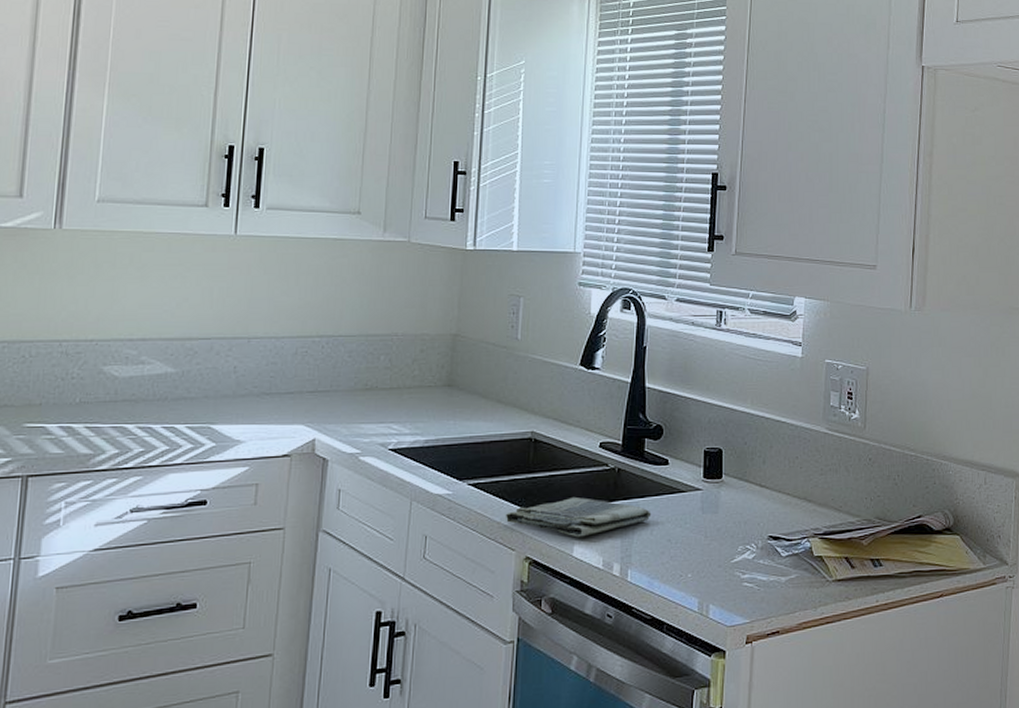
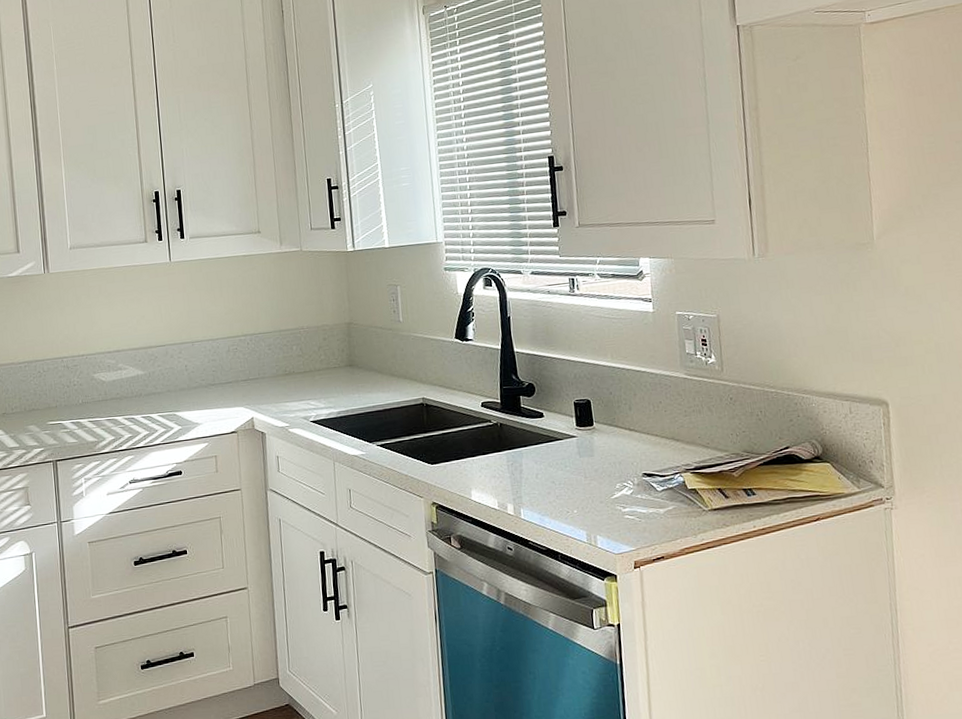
dish towel: present [505,496,652,538] -> none [410,450,535,484]

